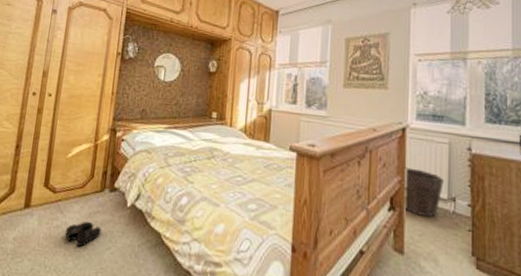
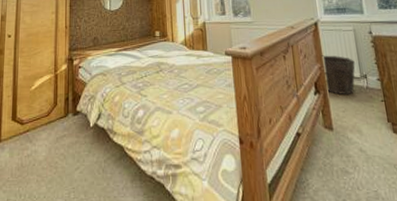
boots: present [65,221,102,247] -> none [36,146,69,171]

